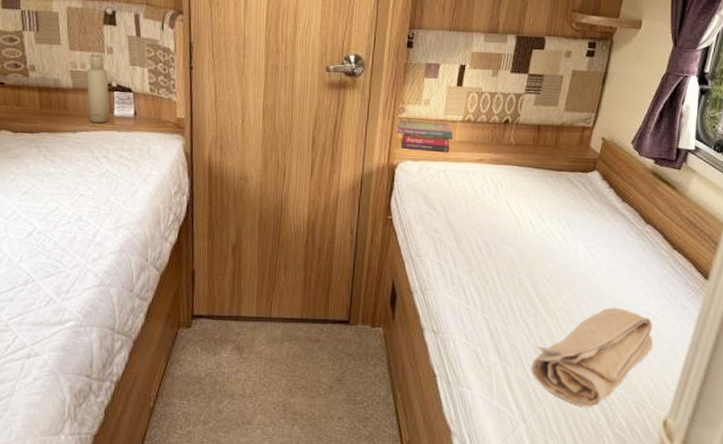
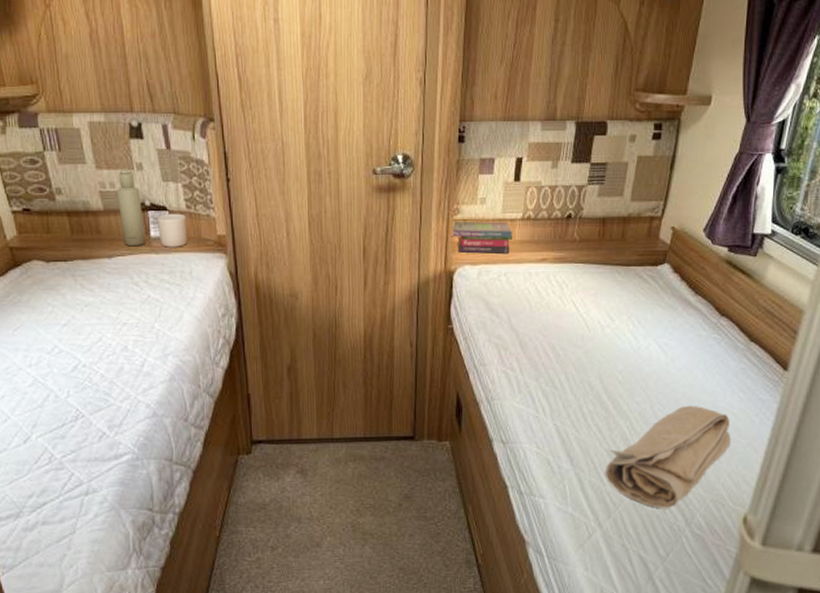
mug: none [121,95,149,127] -> present [156,213,187,247]

